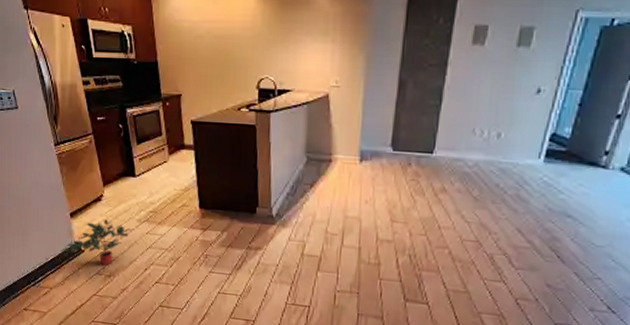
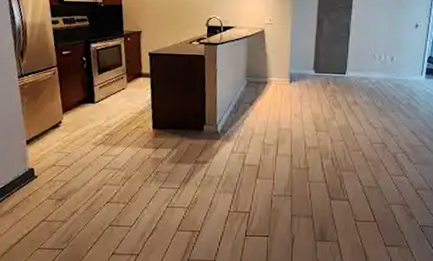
potted plant: present [64,219,132,265] -> none [16,144,87,189]

